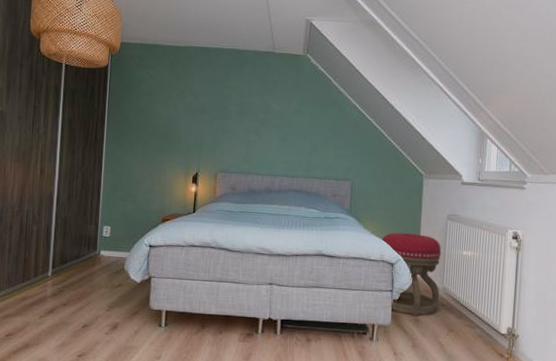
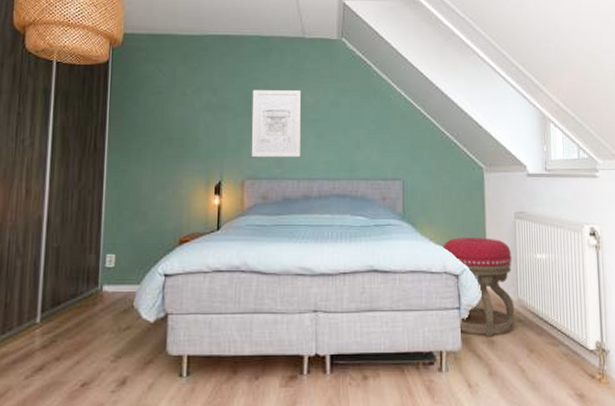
wall art: none [224,96,269,156] -> present [251,90,301,158]

